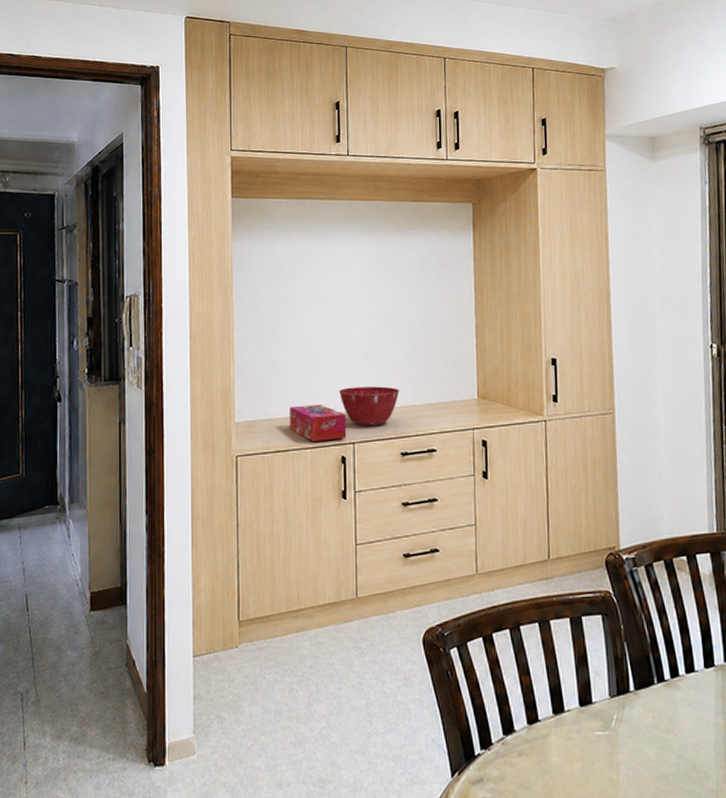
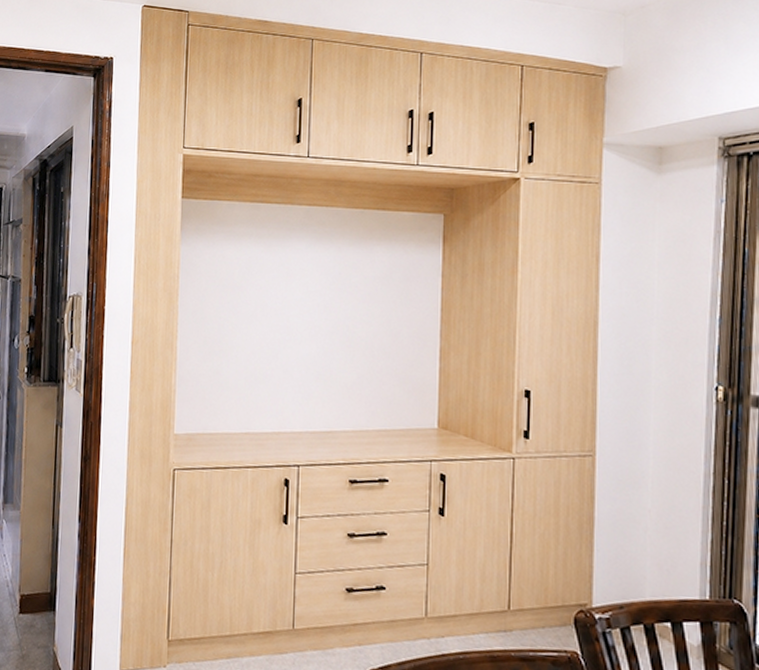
tissue box: present [290,404,347,441] -> none [231,421,292,461]
mixing bowl: present [339,386,400,426] -> none [285,406,351,449]

